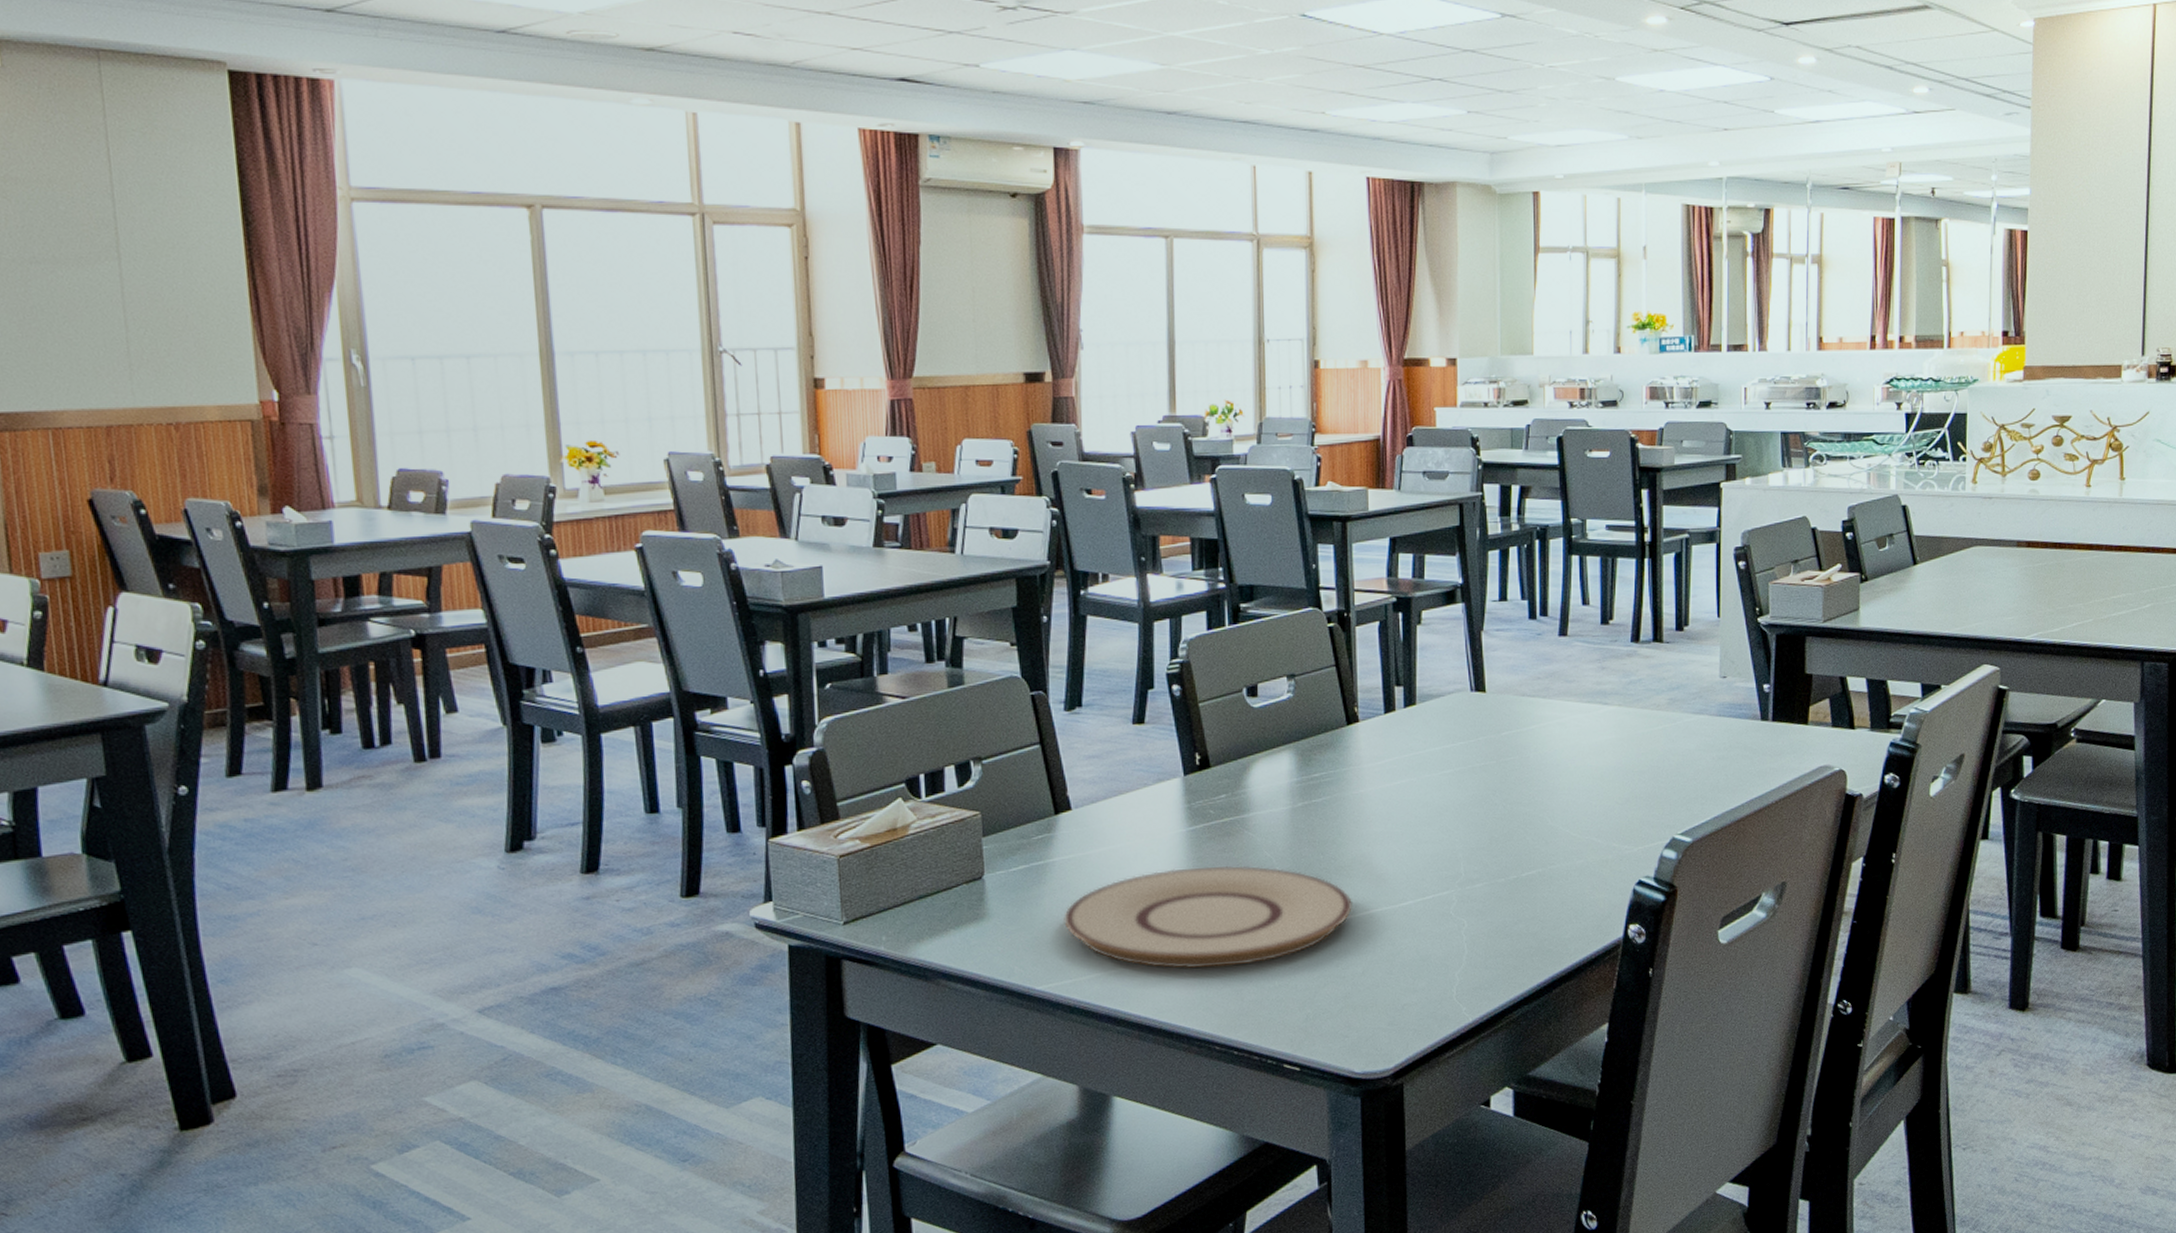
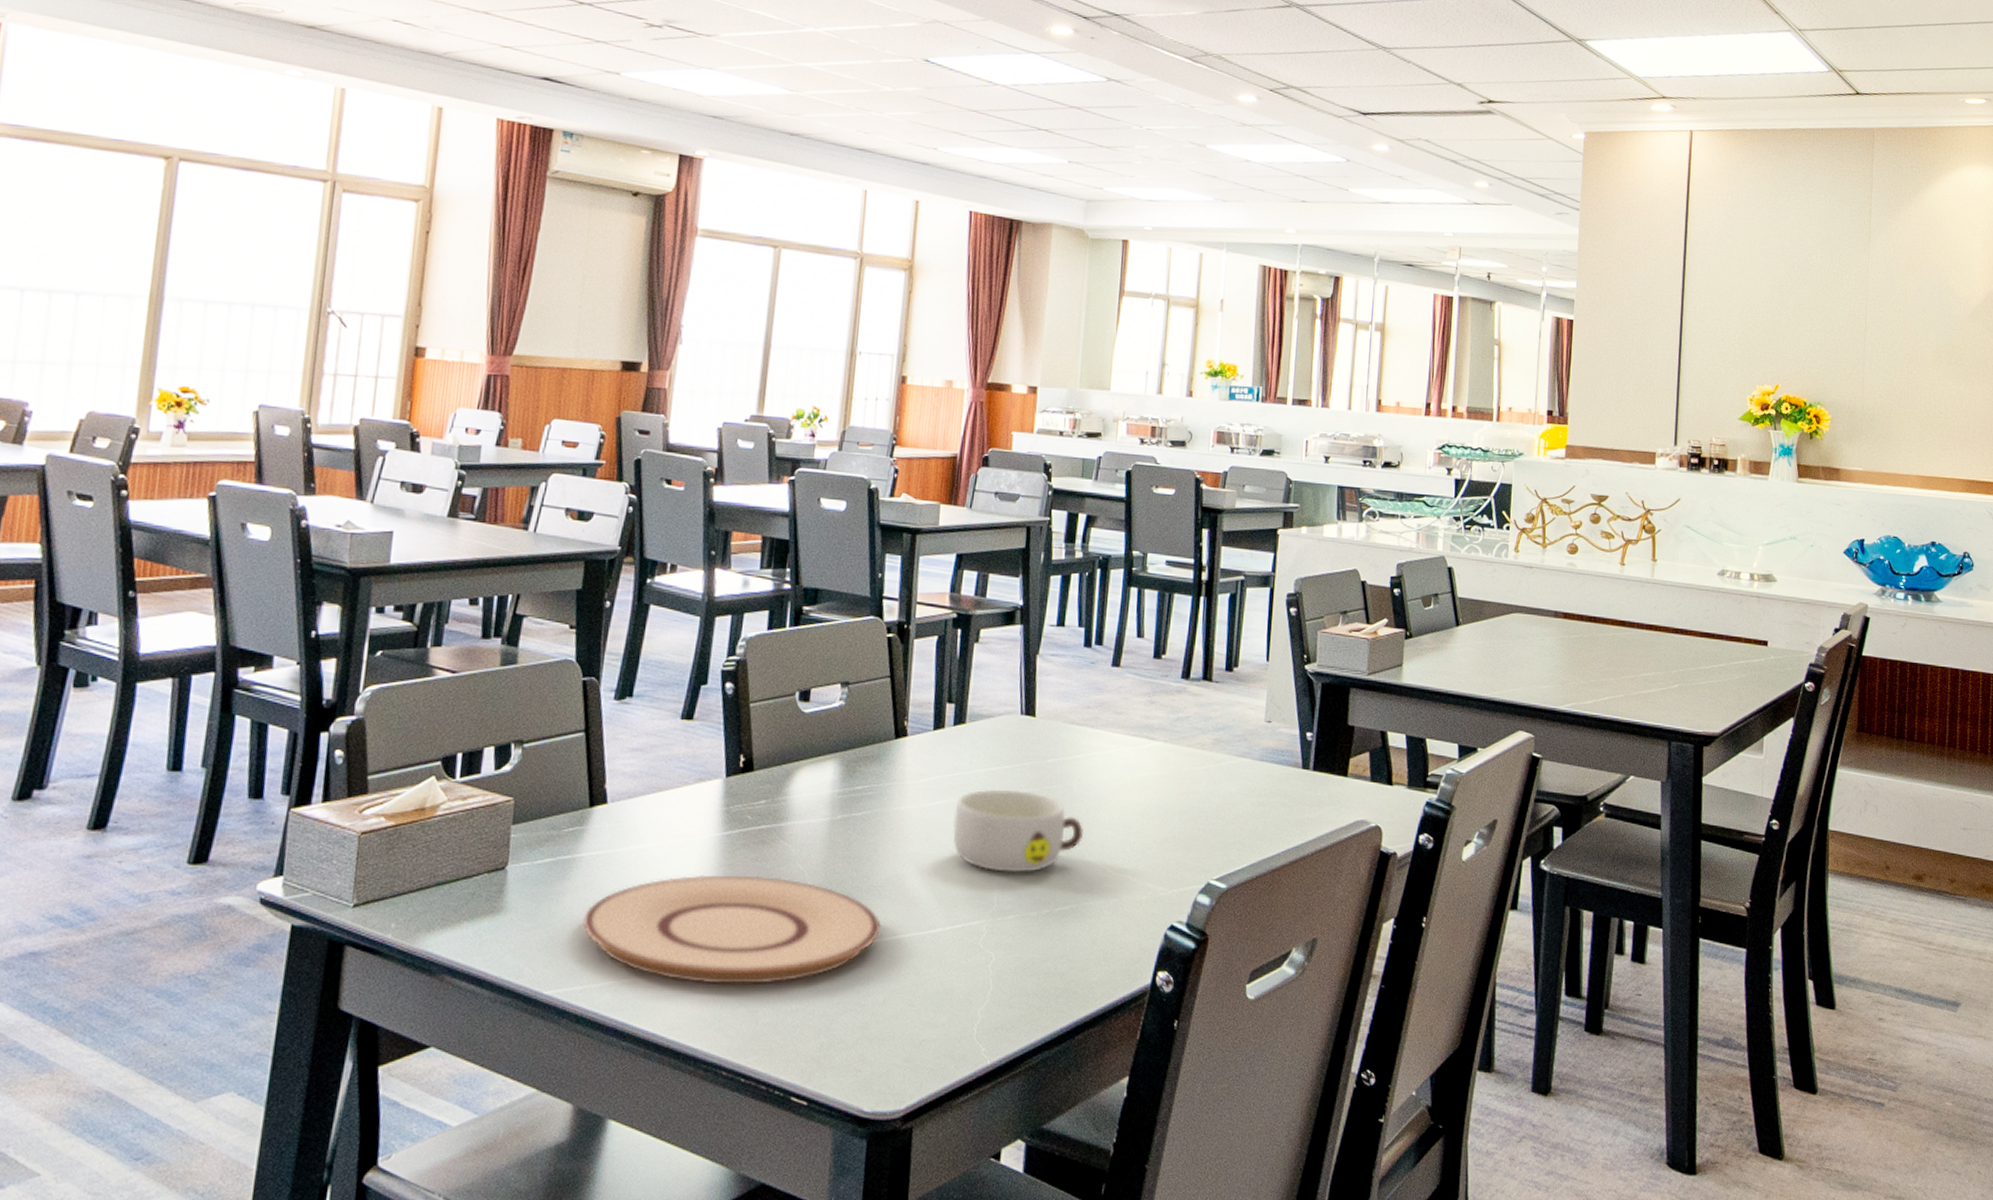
bowl: none [1414,764,1545,844] -> present [953,789,1084,872]

